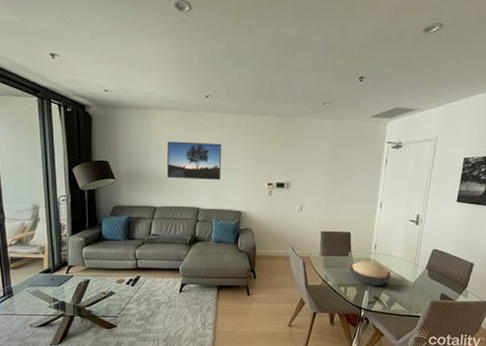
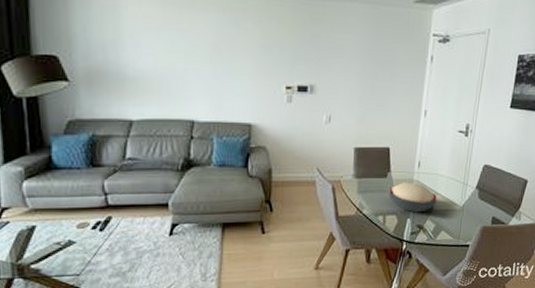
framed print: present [167,141,222,180] -> none [146,28,224,82]

